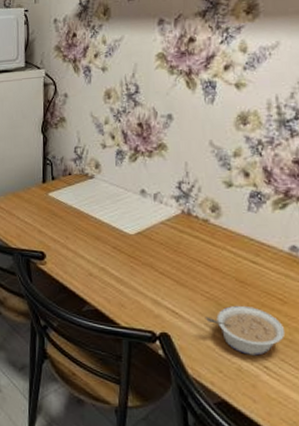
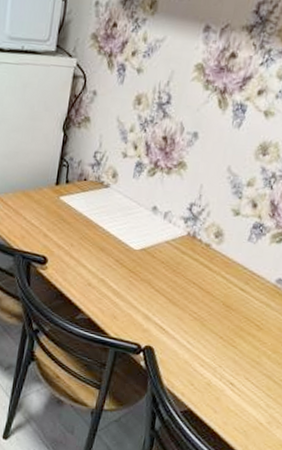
legume: present [205,305,284,356] -> none [188,327,255,373]

